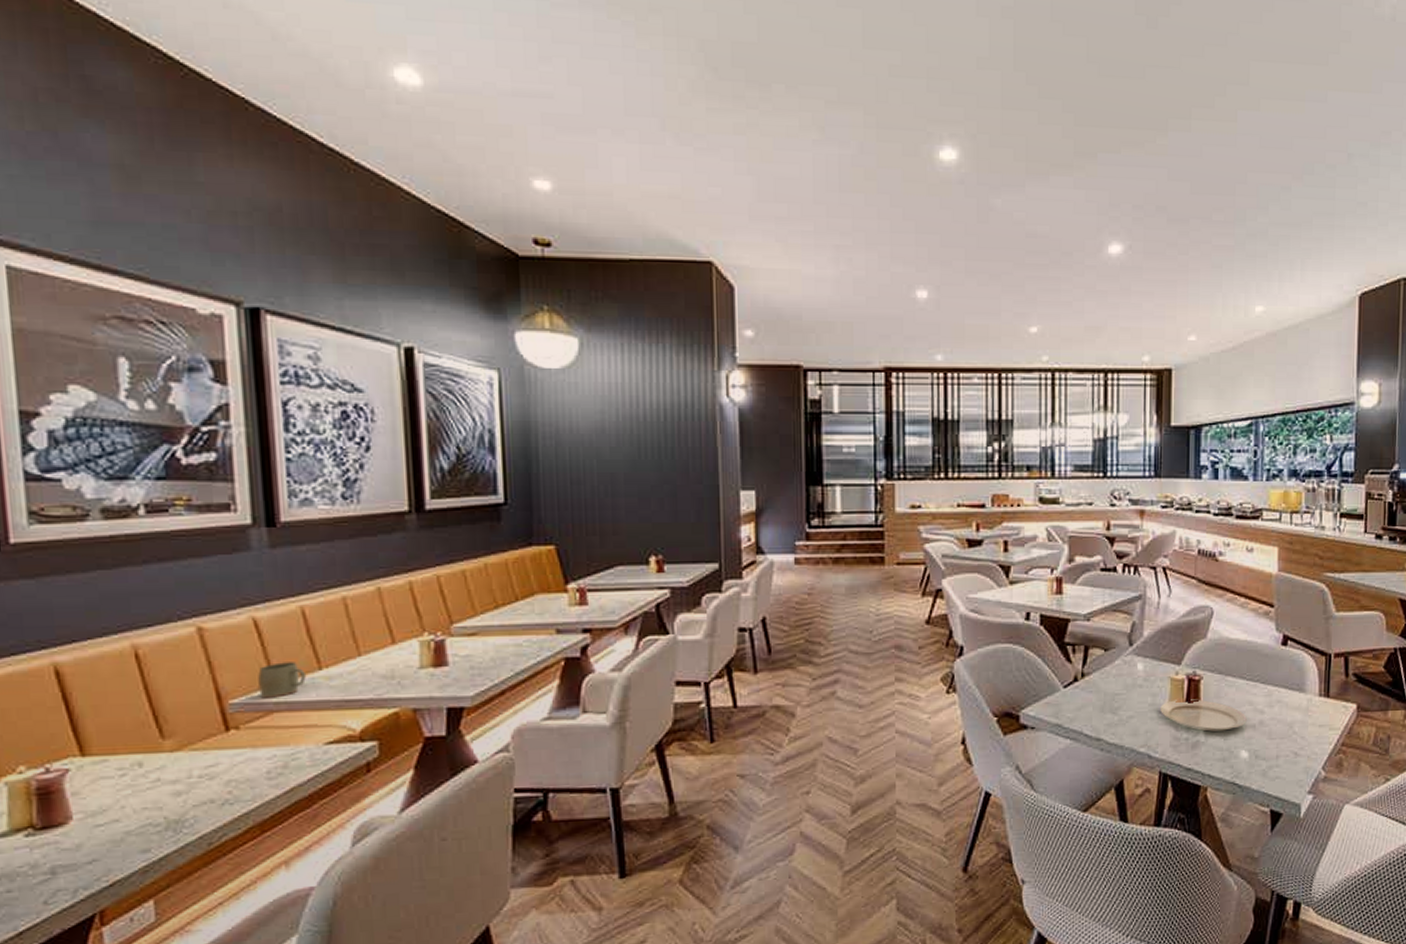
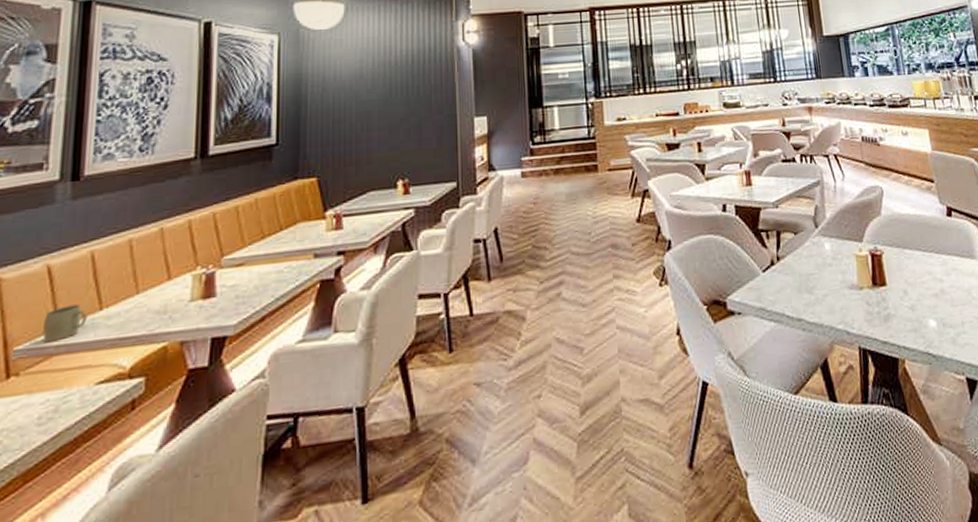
plate: present [1160,699,1247,732] -> none [850,273,929,304]

